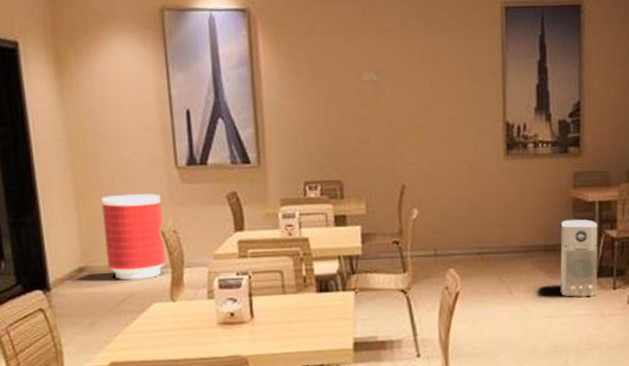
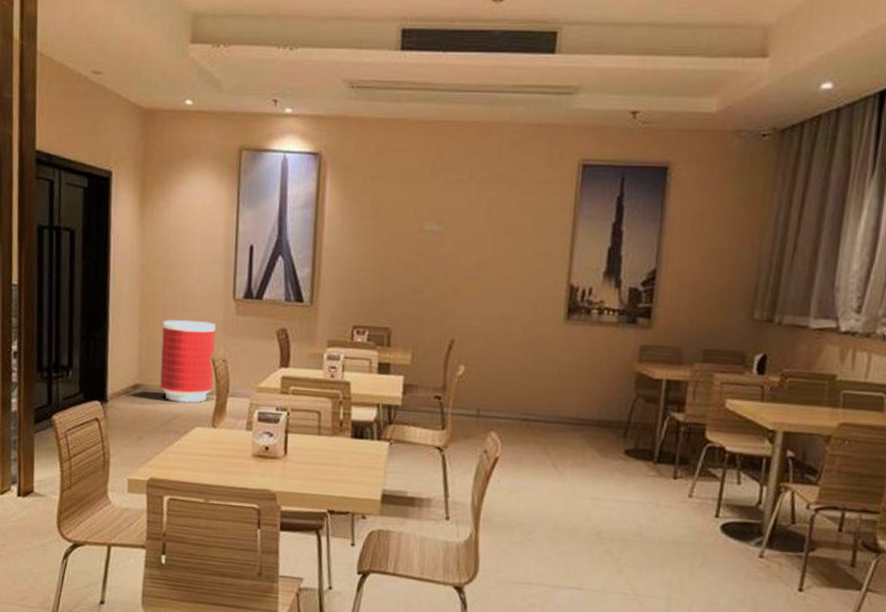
air purifier: present [560,219,598,297] -> none [612,395,662,484]

